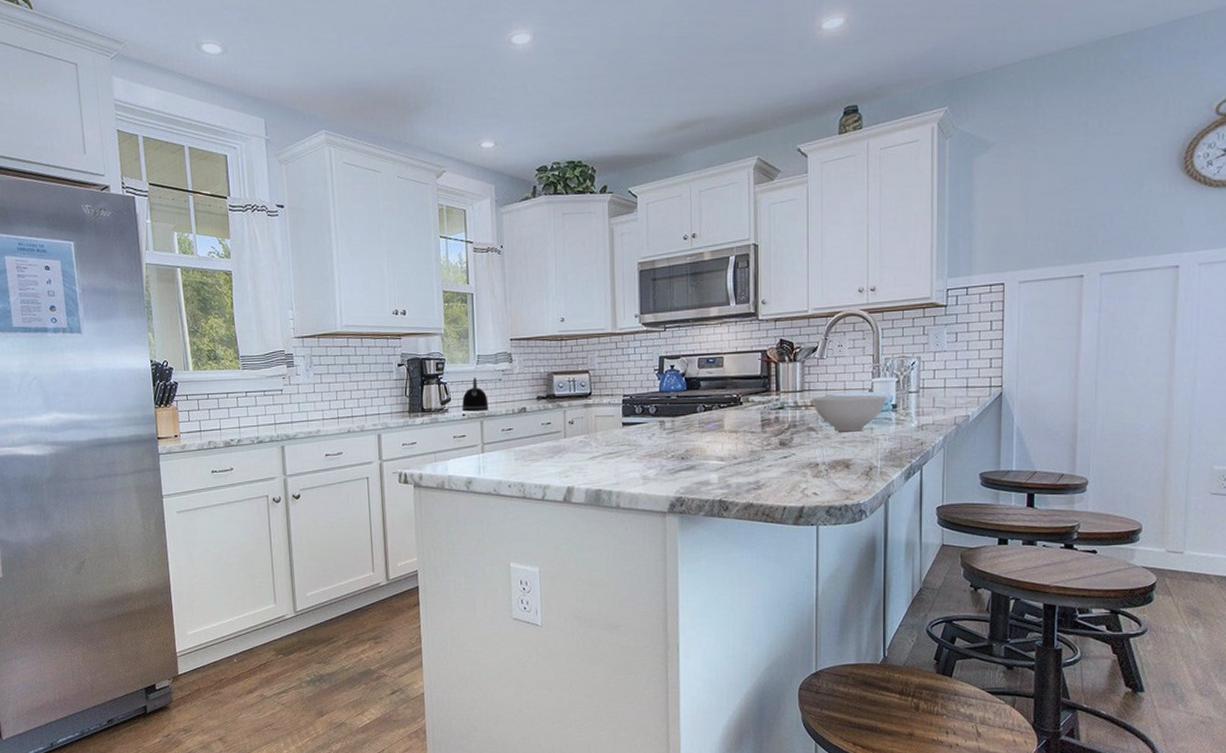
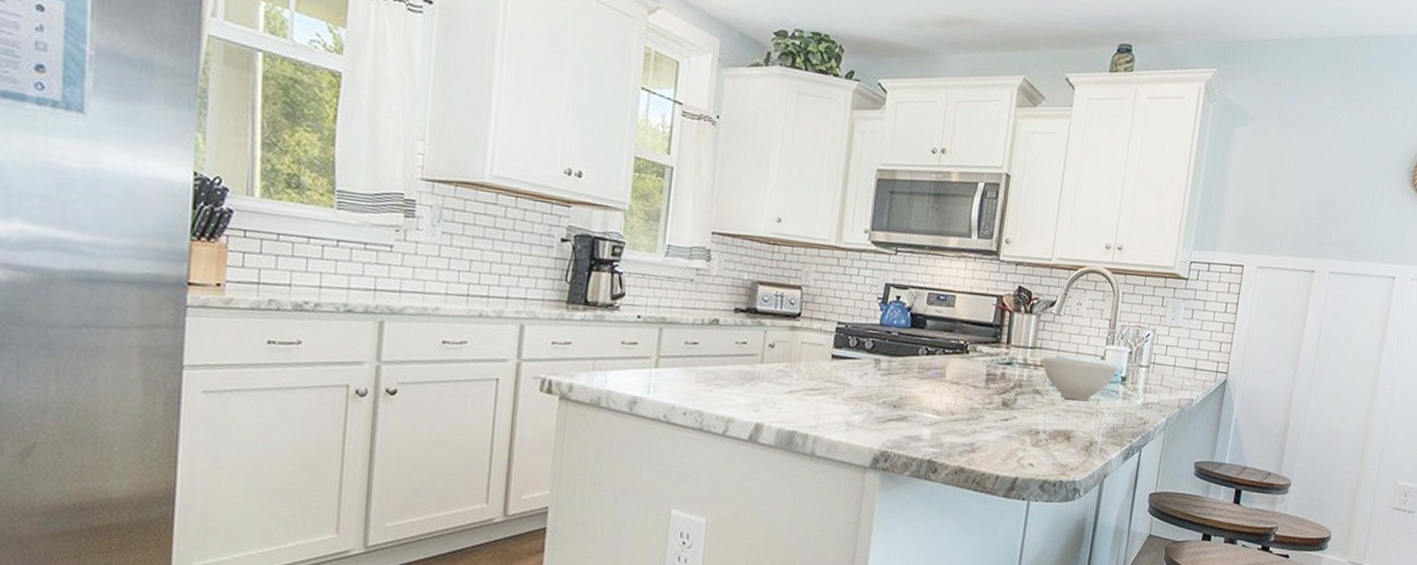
kettle: present [461,378,489,412] -> none [637,272,673,316]

